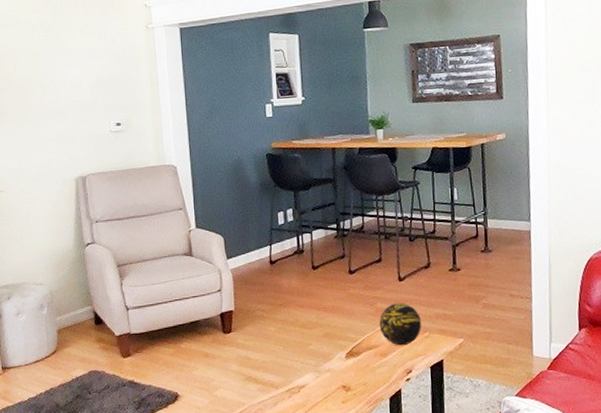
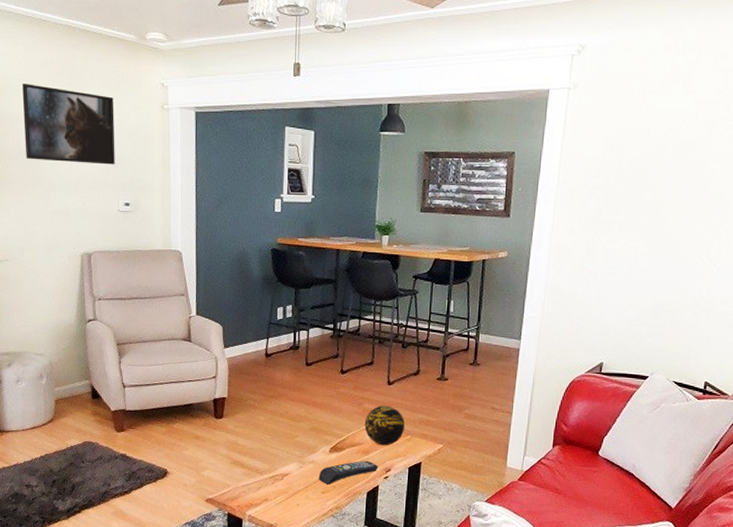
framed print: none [9,17,104,90] -> present [22,84,115,165]
remote control: none [337,363,399,393] -> present [318,460,378,485]

